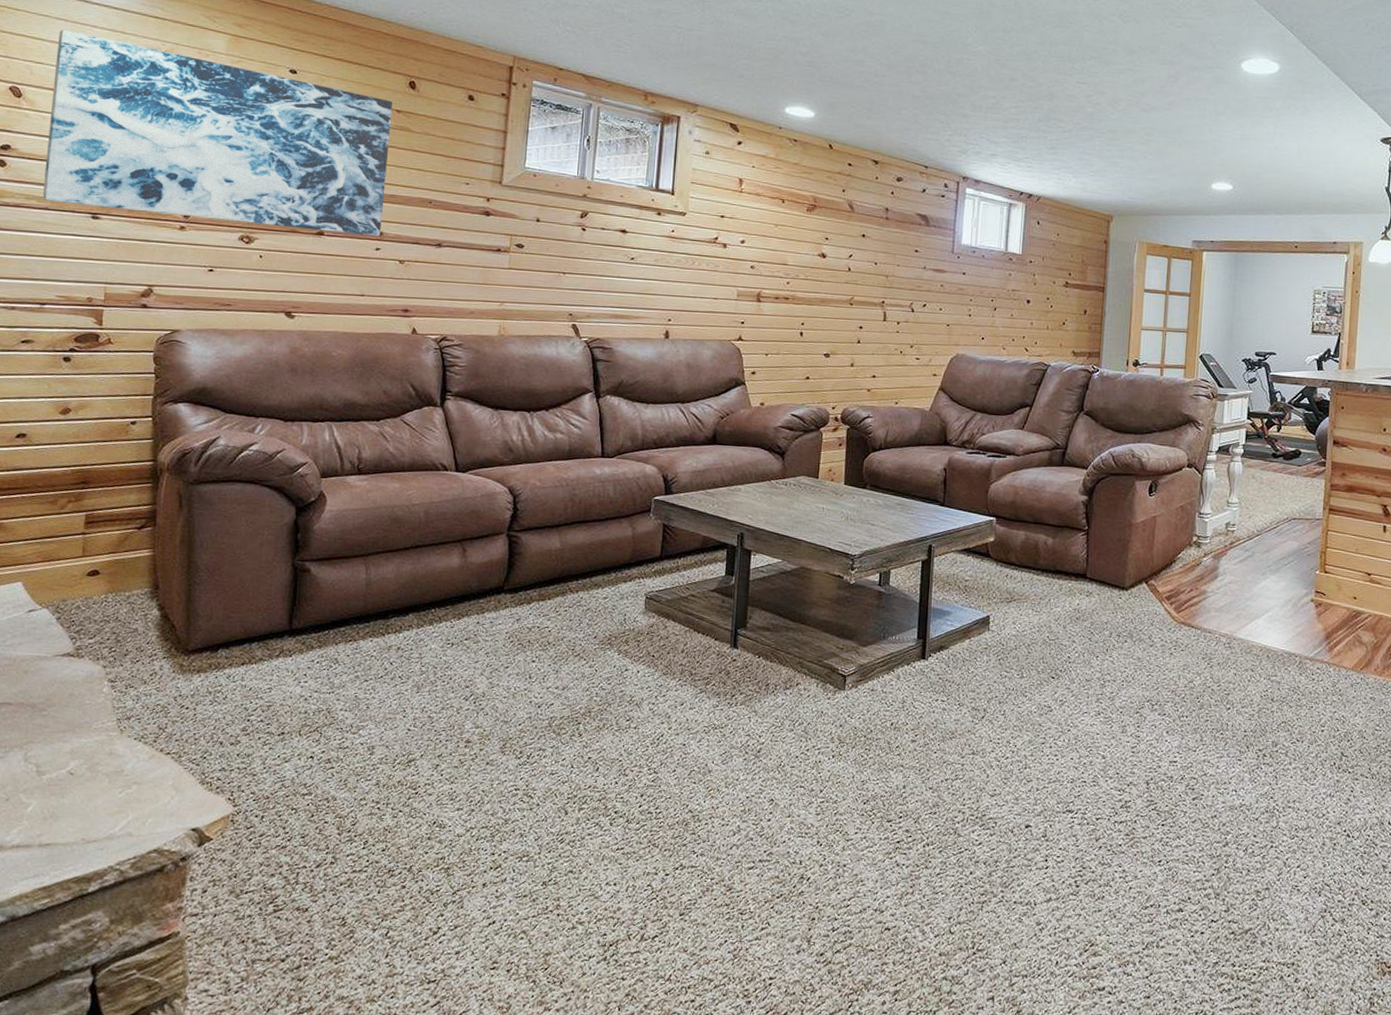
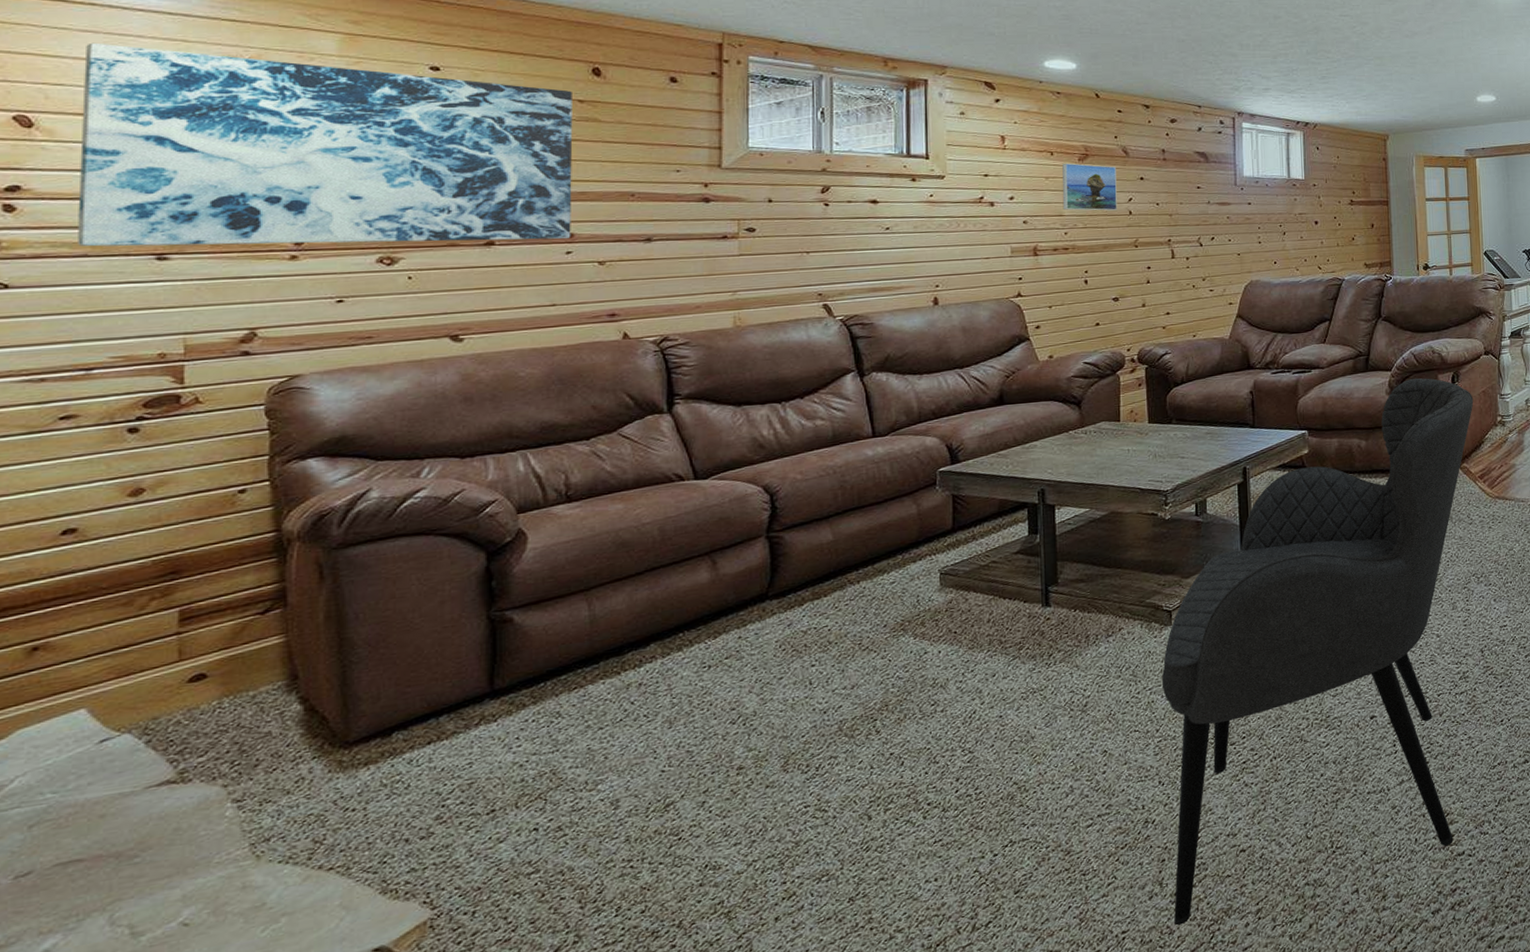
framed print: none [787,212,841,265] -> present [1062,163,1117,211]
armchair: none [817,480,1170,986] -> present [1161,378,1474,926]

